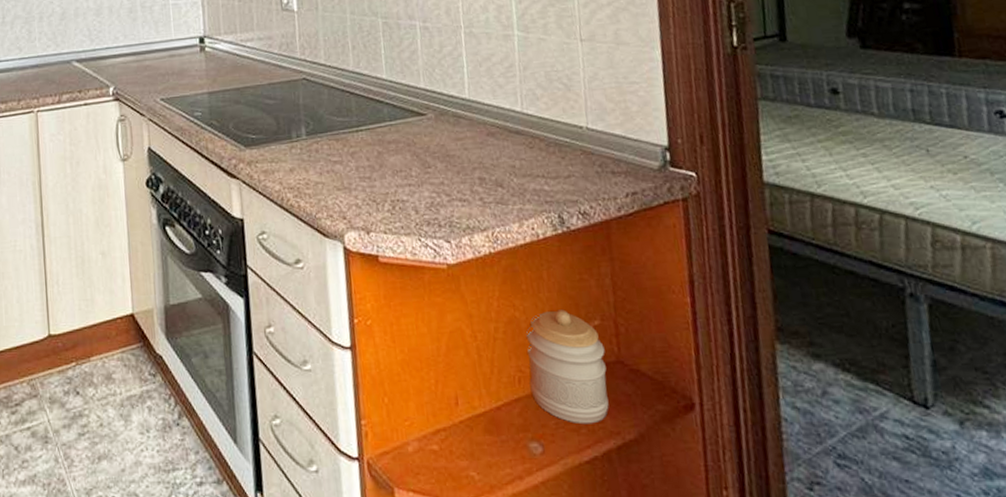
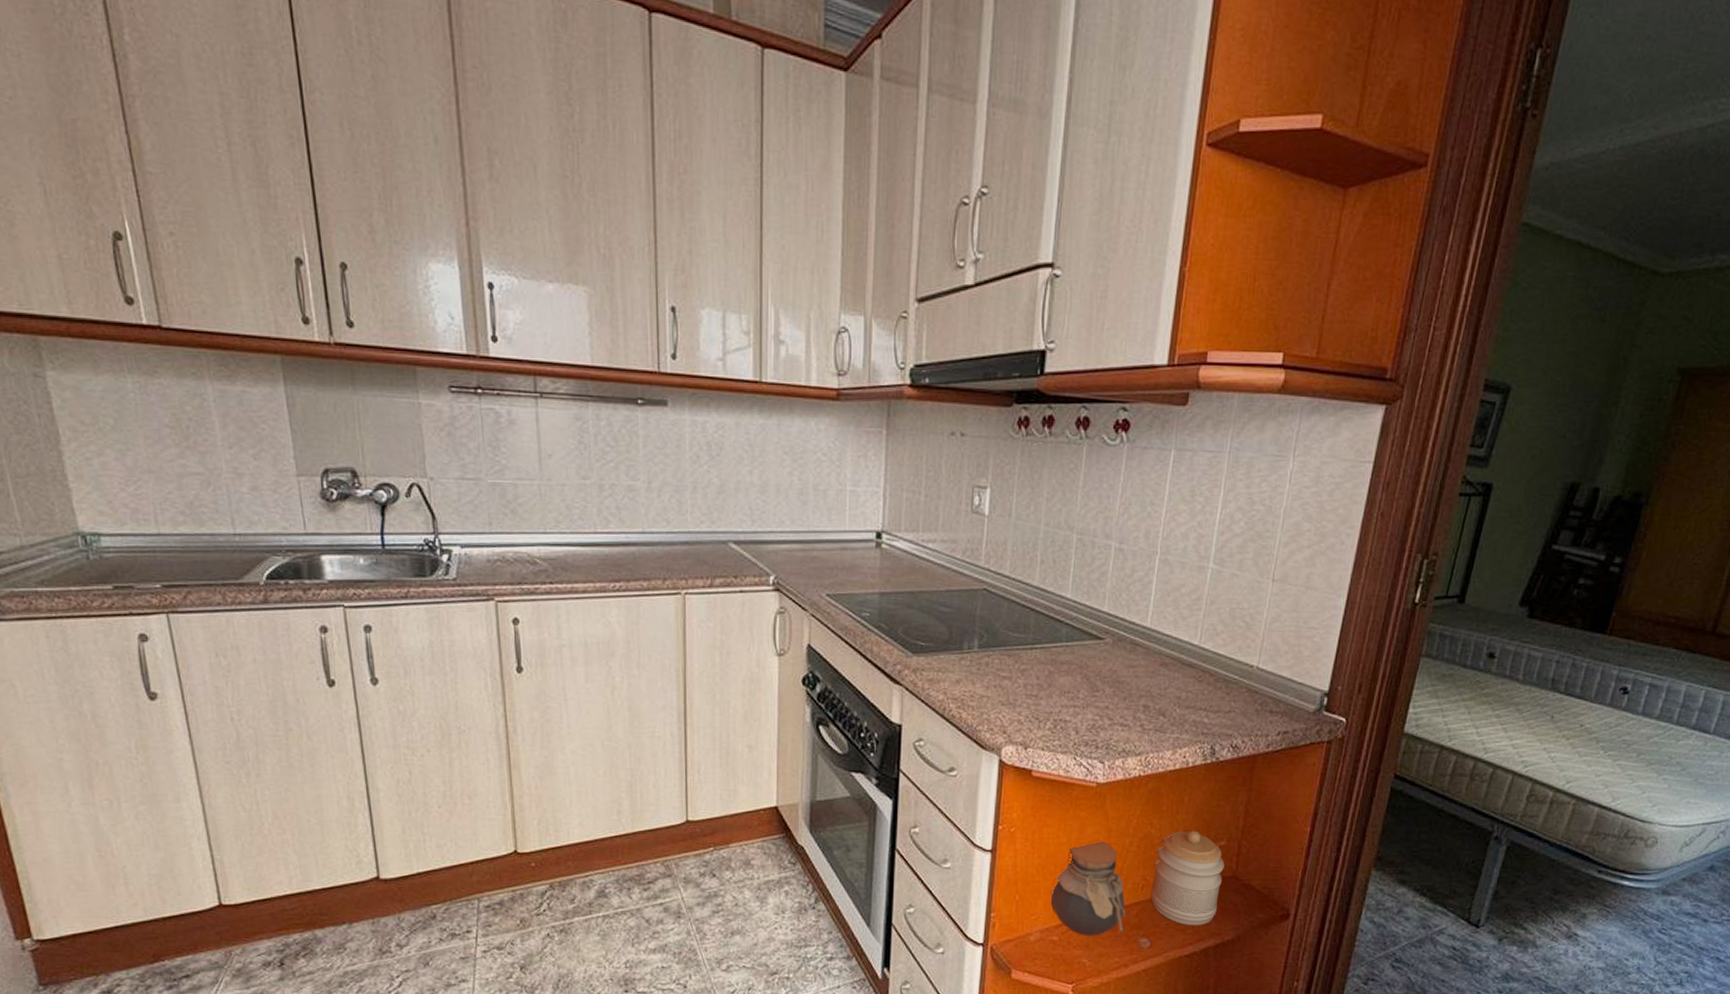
jar: none [420,328,508,443] -> present [1050,840,1126,936]

